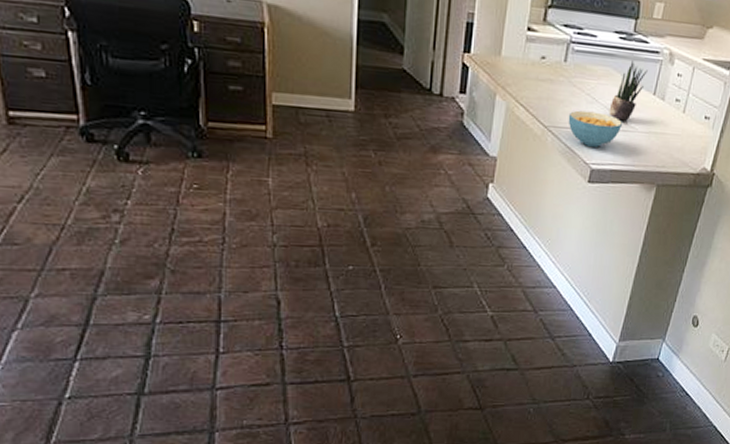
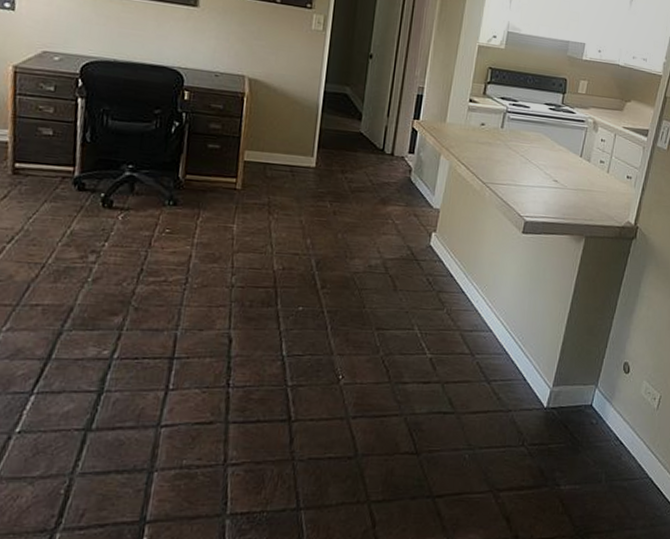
cereal bowl: present [568,110,623,147] -> none [504,169,554,202]
potted plant: present [609,60,648,121] -> none [540,127,575,179]

